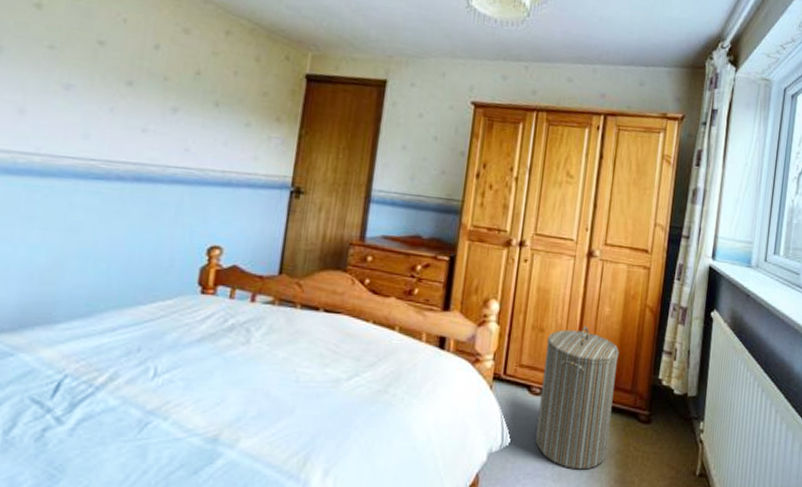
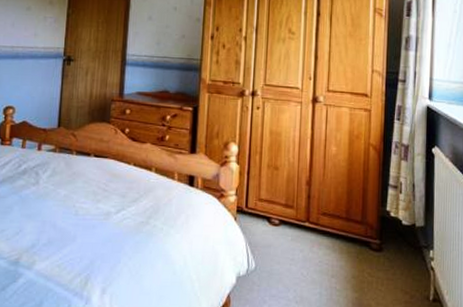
laundry hamper: present [535,325,620,470] -> none [277,163,348,293]

